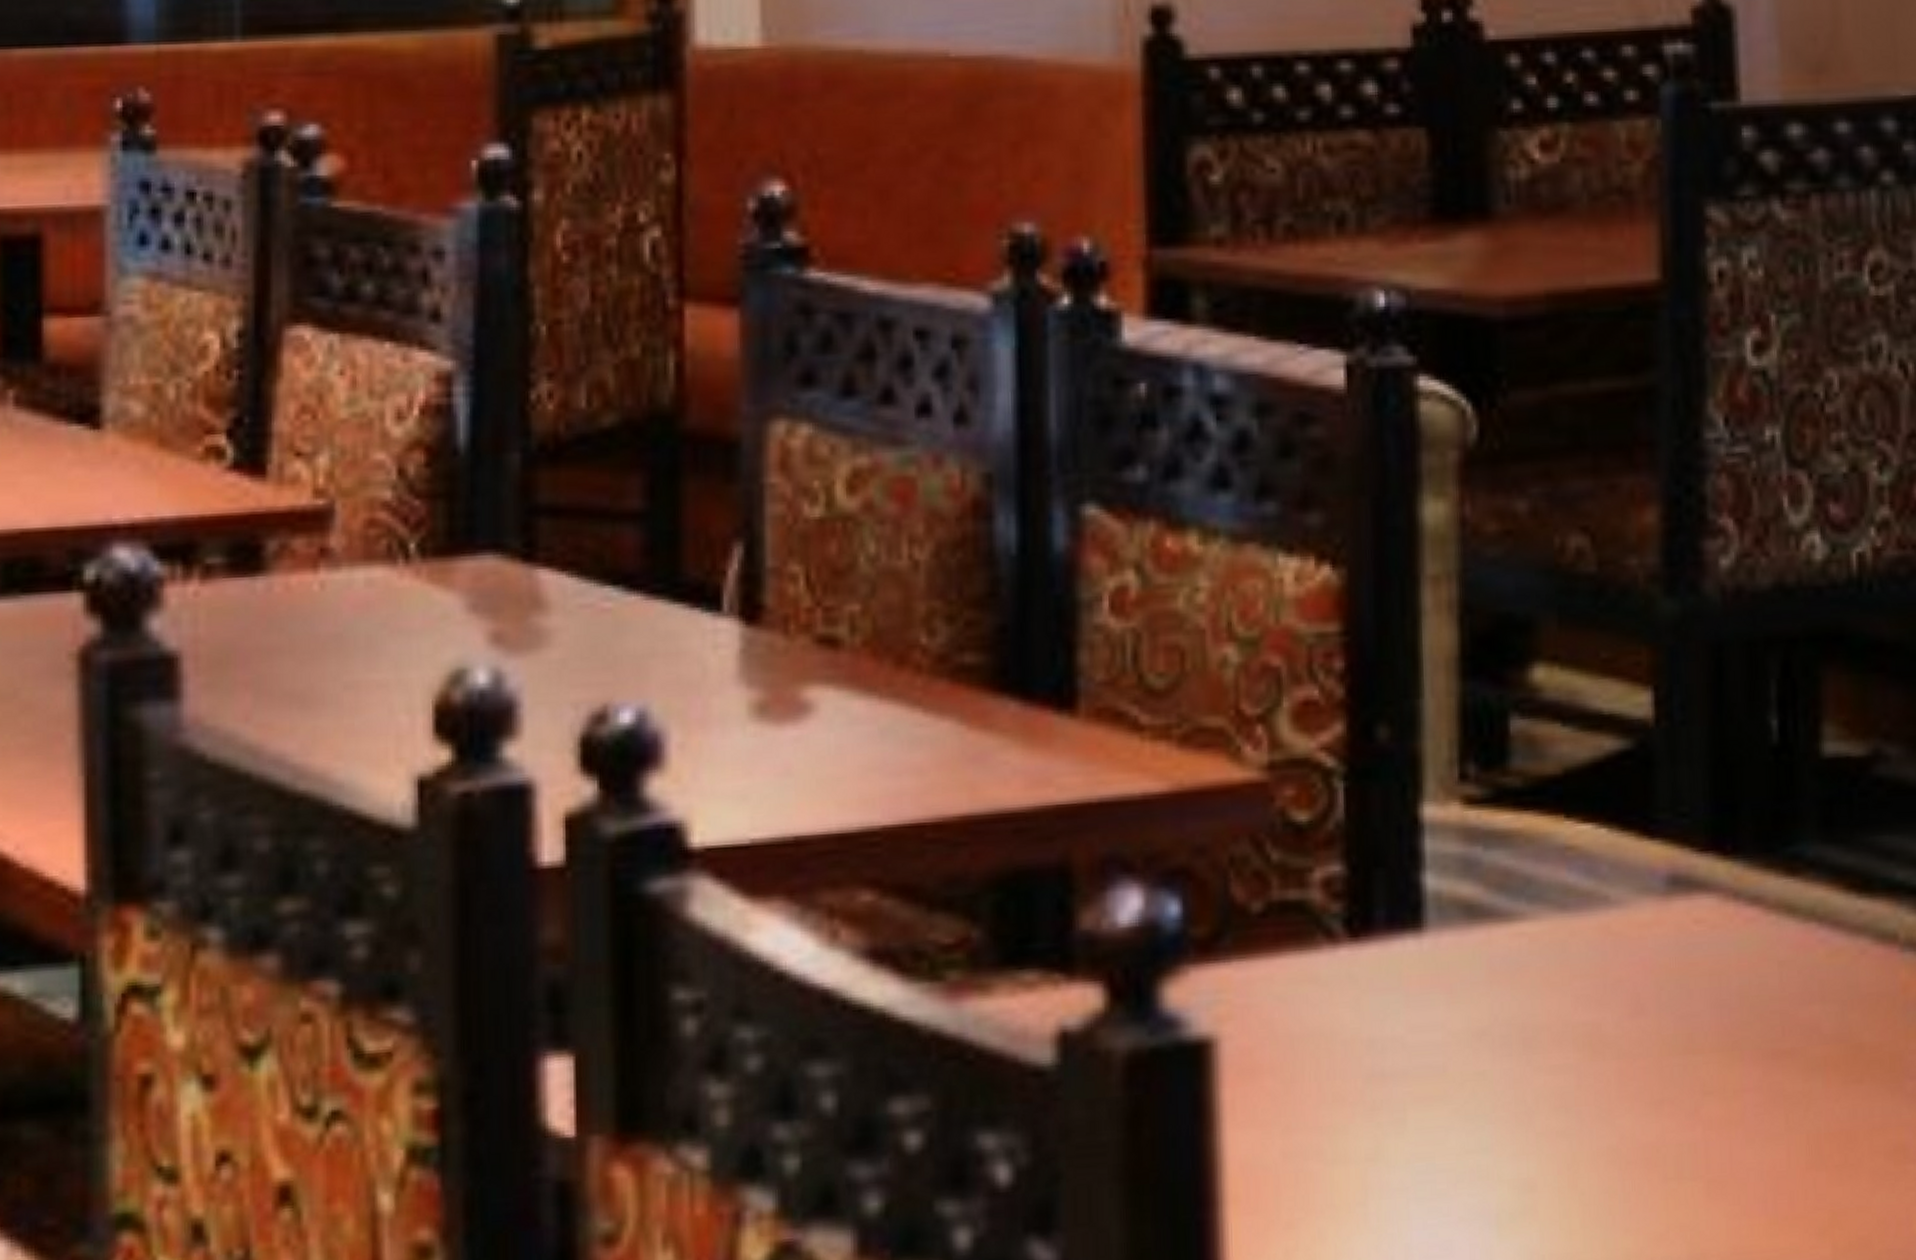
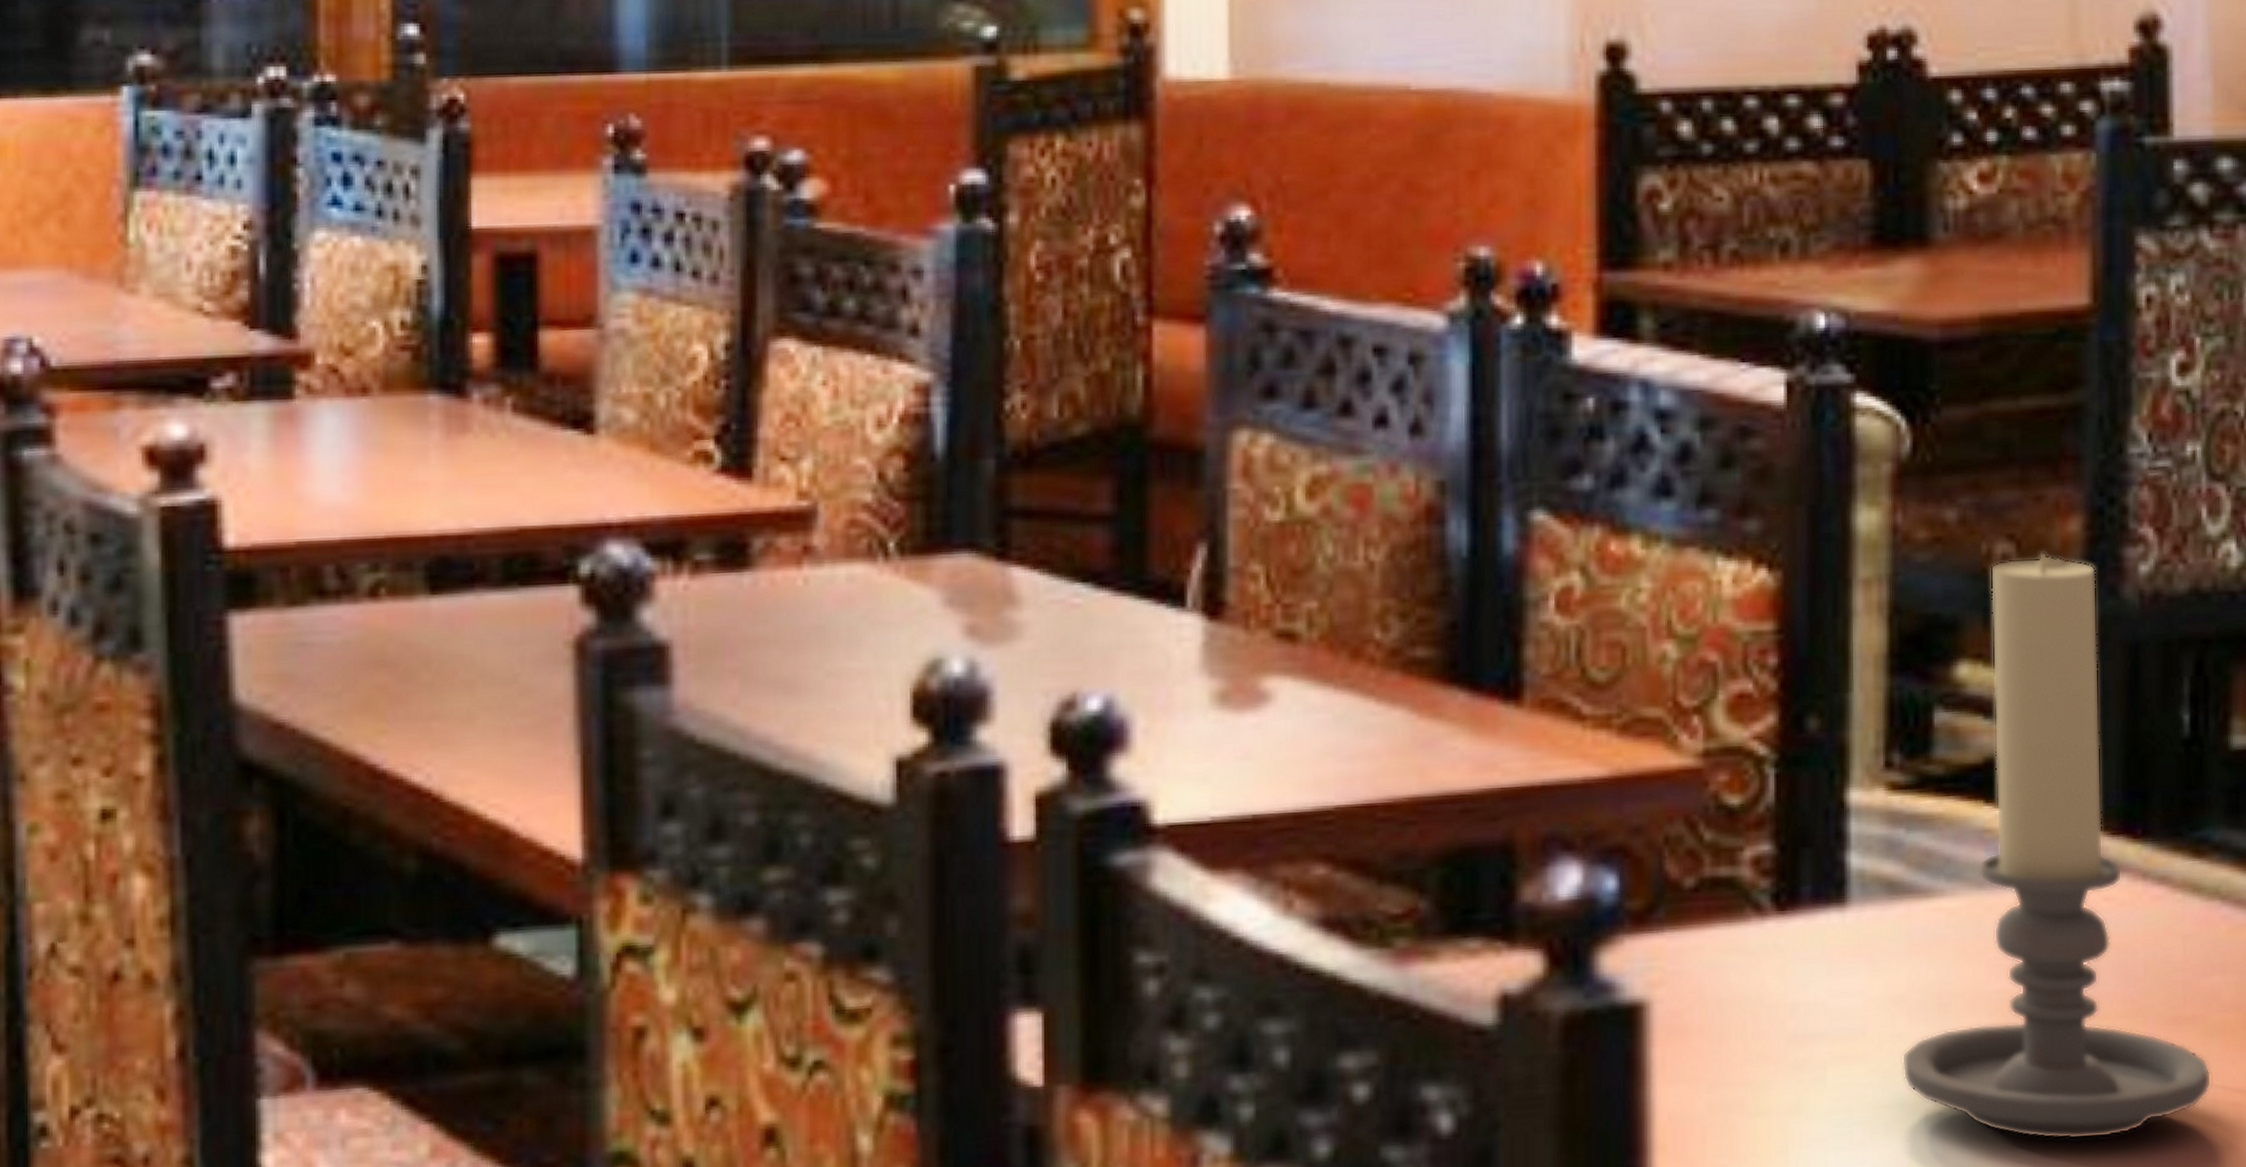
candle holder: none [1485,544,1815,1188] -> present [1901,551,2212,1140]

